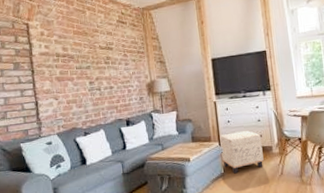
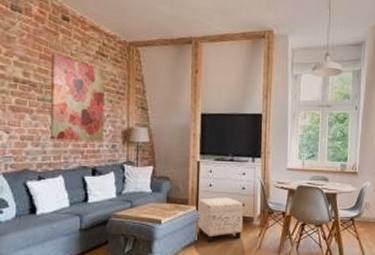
wall art: none [82,28,132,100] -> present [50,53,105,142]

